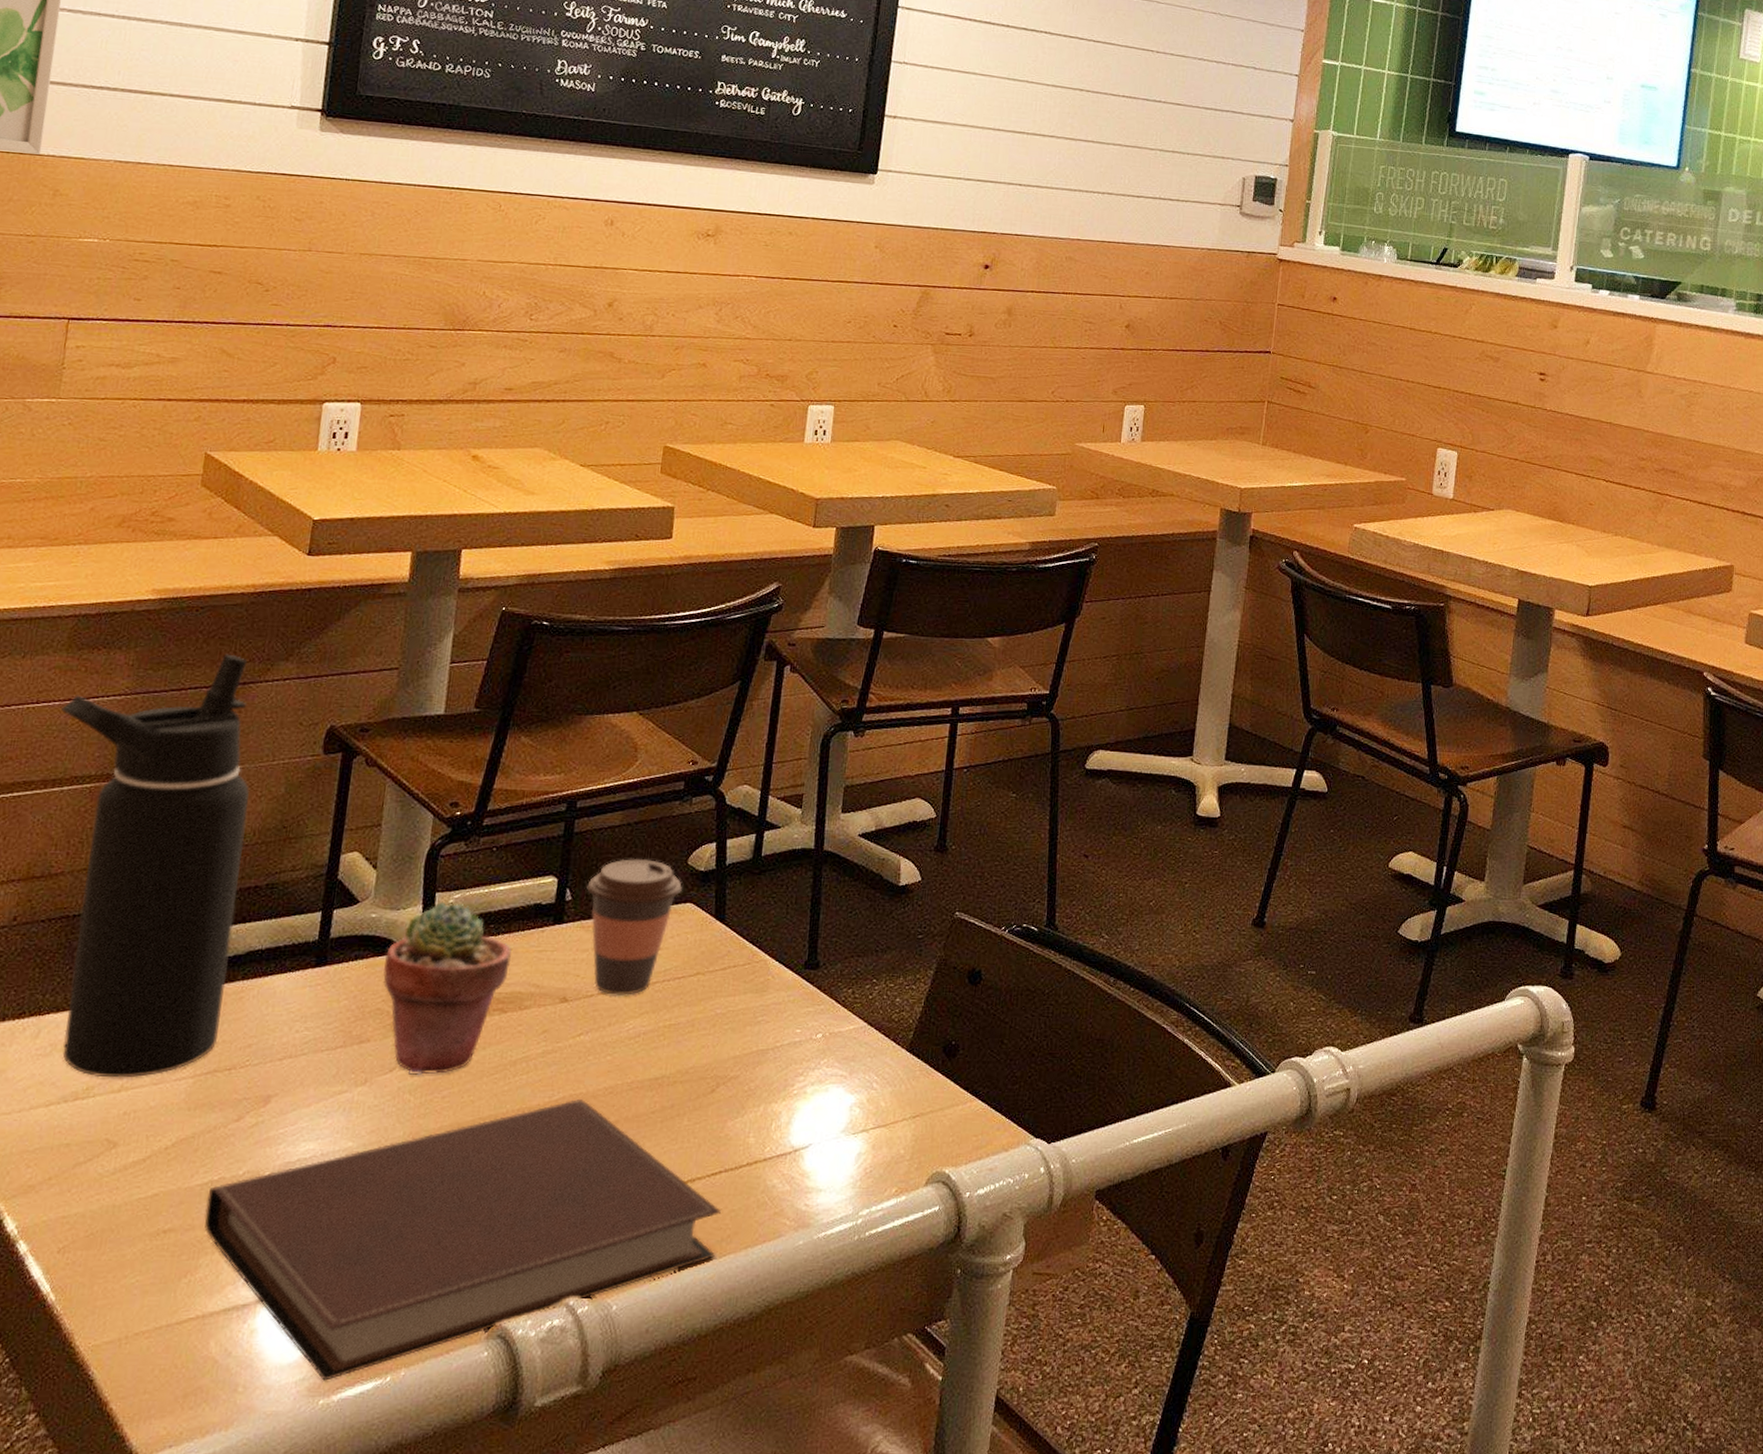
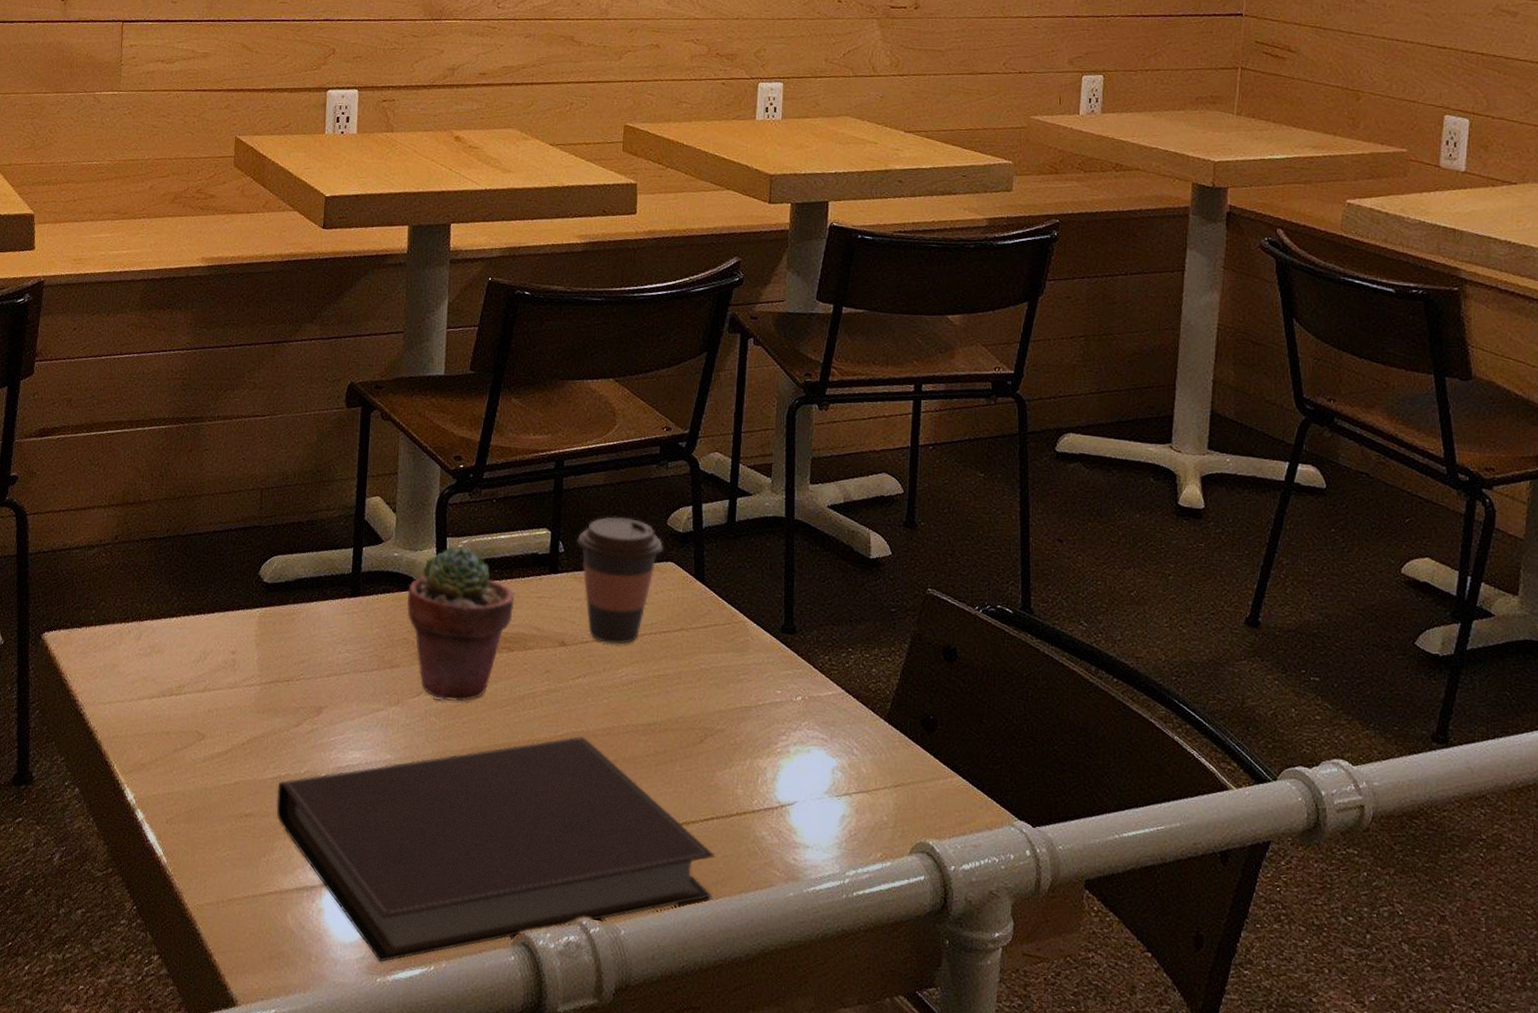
water bottle: present [61,654,250,1078] -> none [139,315,289,681]

